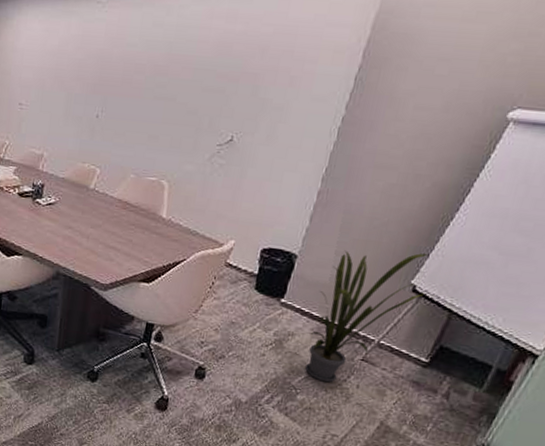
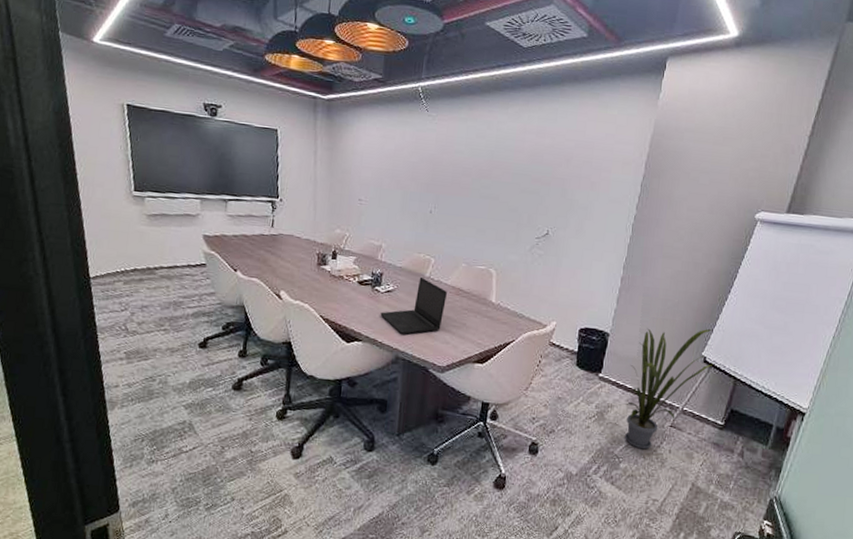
laptop: none [41,188,113,250] -> present [380,276,447,335]

